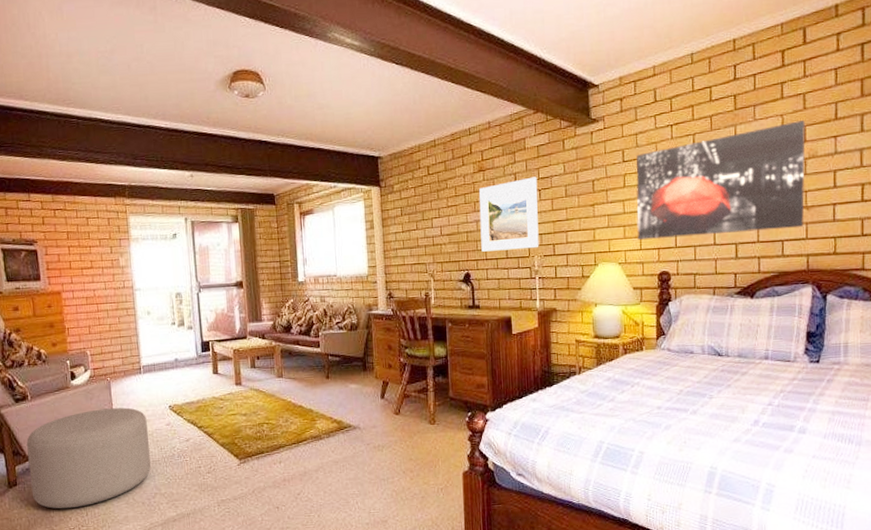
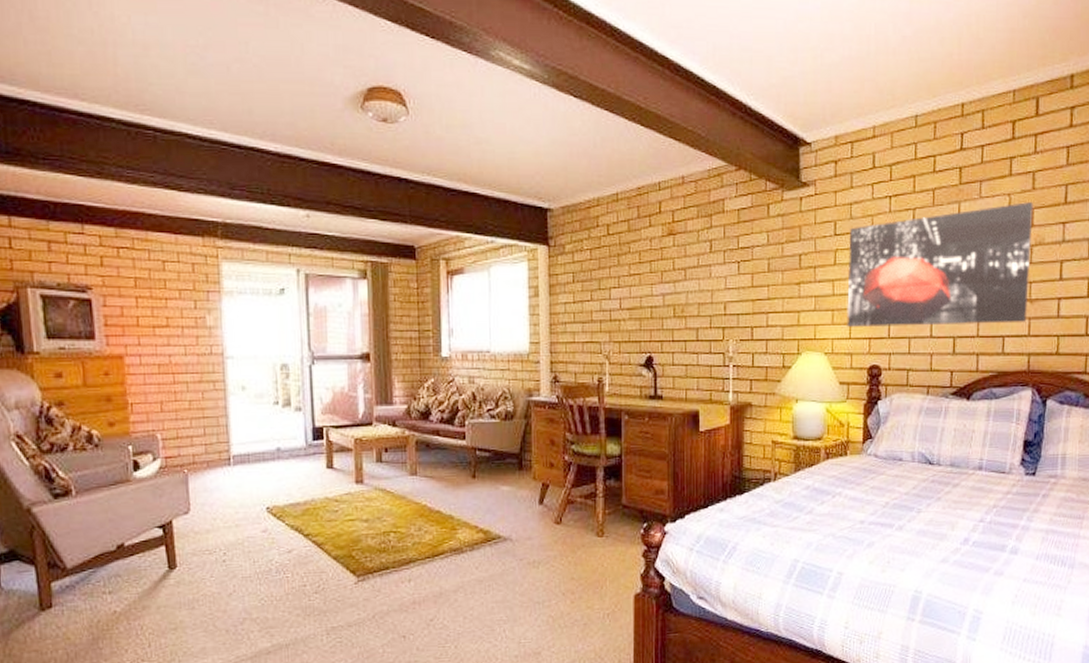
ottoman: present [26,407,151,509] -> none [68,508,240,638]
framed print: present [479,176,539,252] -> none [667,246,736,332]

